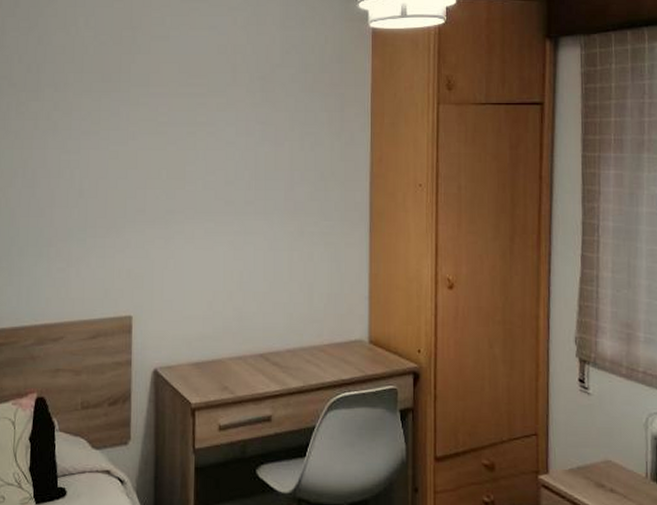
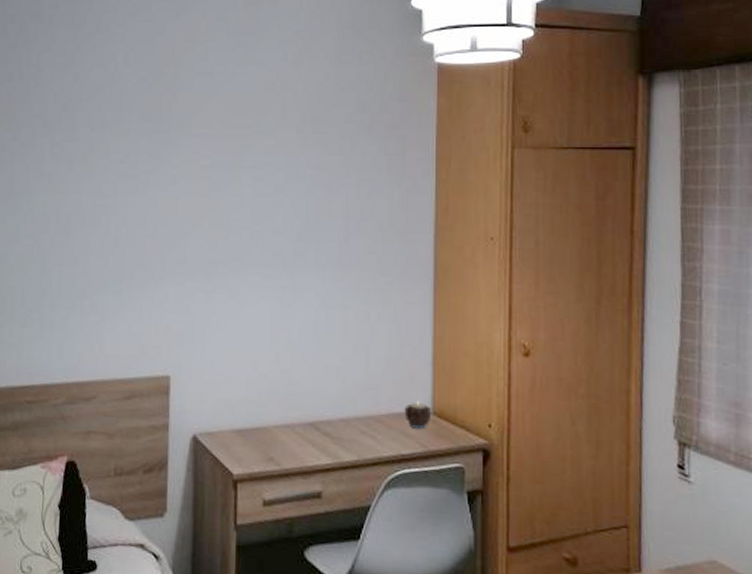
candle: none [344,332,369,356] -> present [404,402,432,429]

